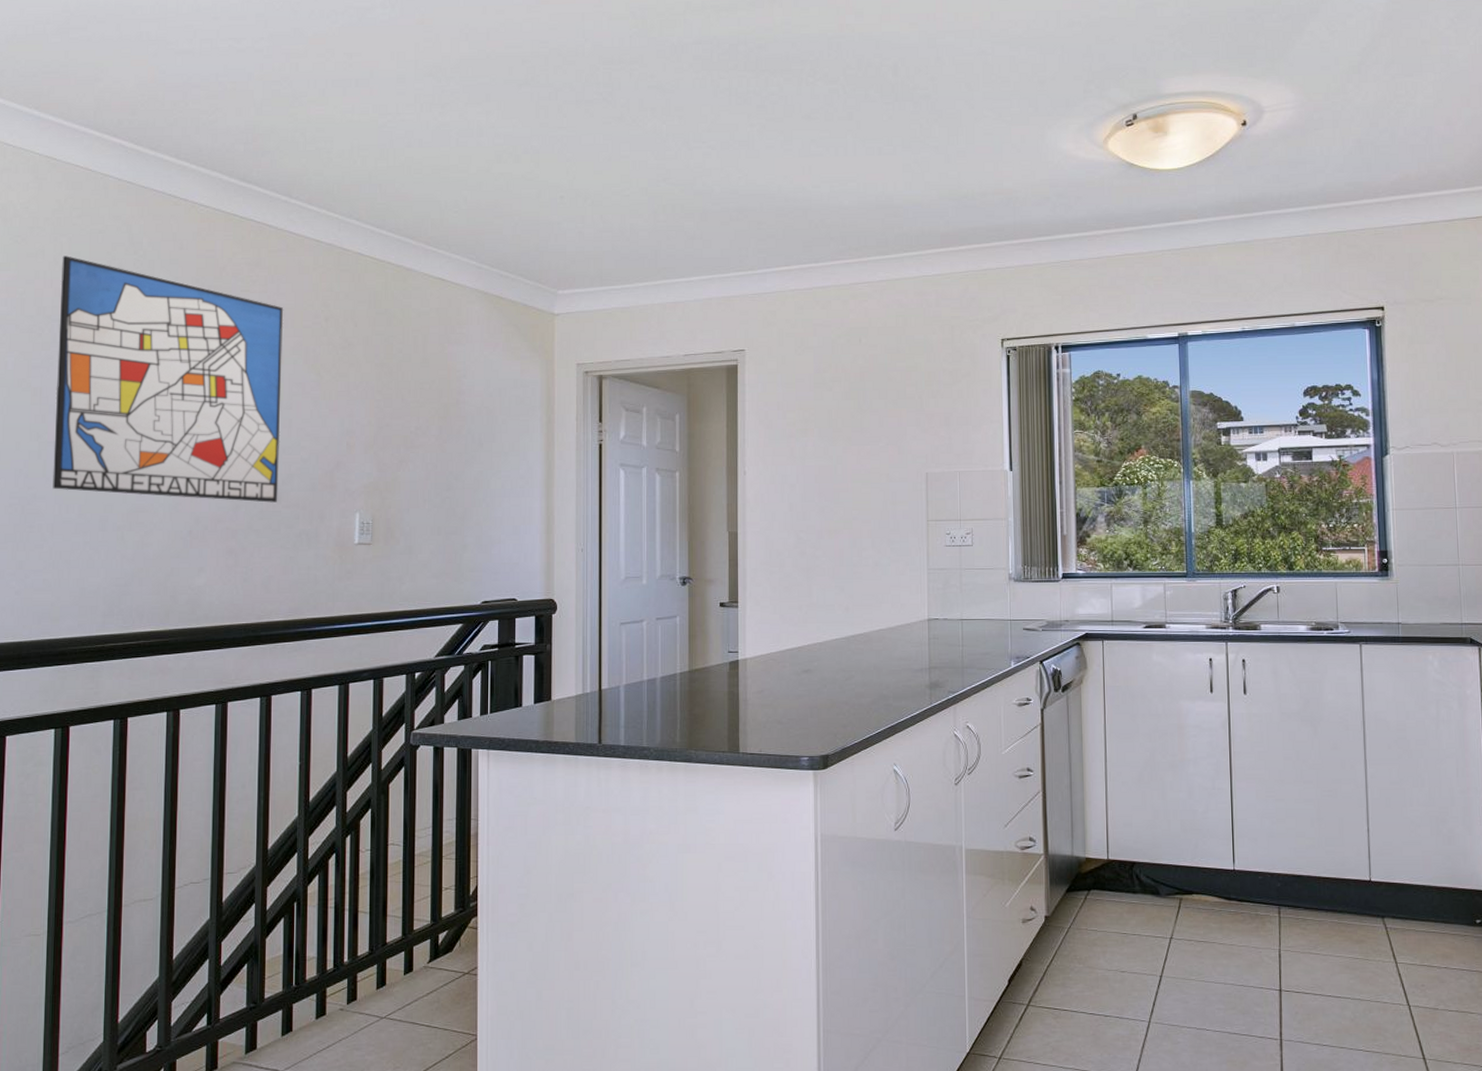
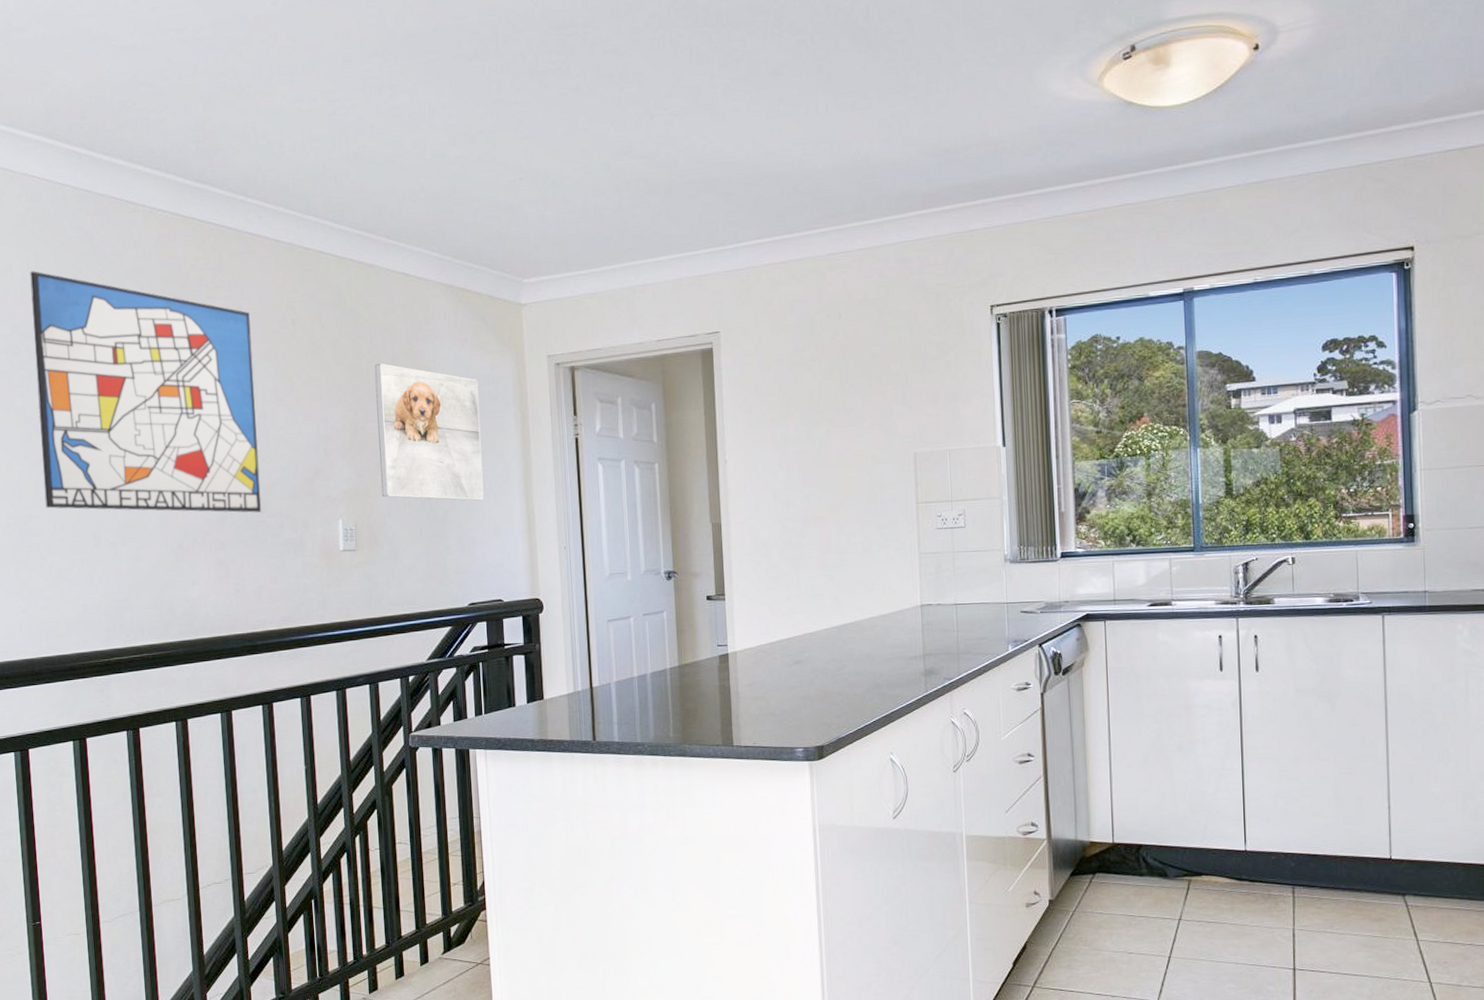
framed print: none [402,362,506,500] -> present [374,363,484,501]

